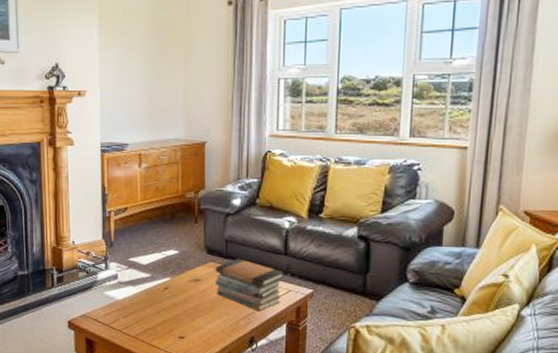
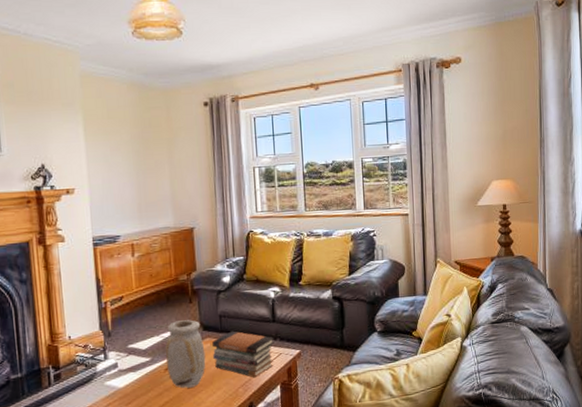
vase: none [166,240,208,311] -> present [165,320,206,388]

